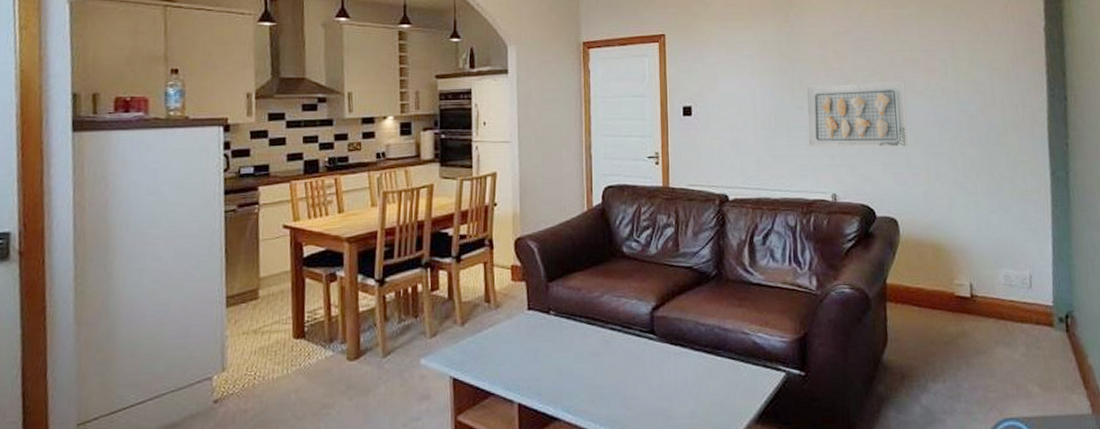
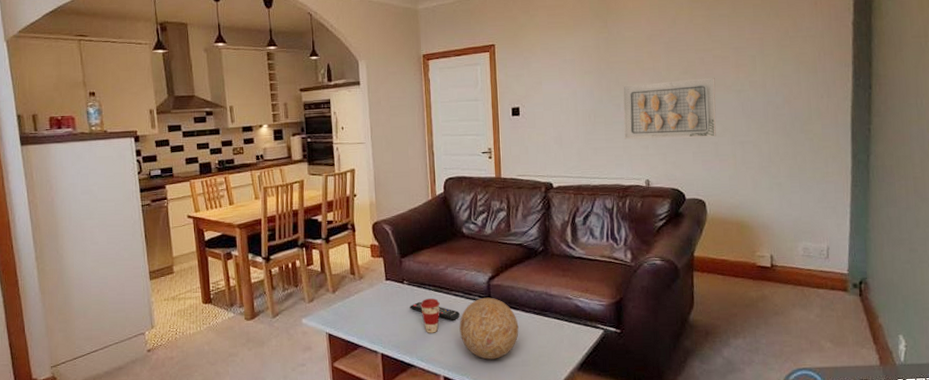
remote control: none [556,336,616,361] -> present [410,301,460,320]
coffee cup: none [569,333,593,377] -> present [420,298,440,333]
decorative ball: none [615,332,687,410] -> present [459,297,519,360]

